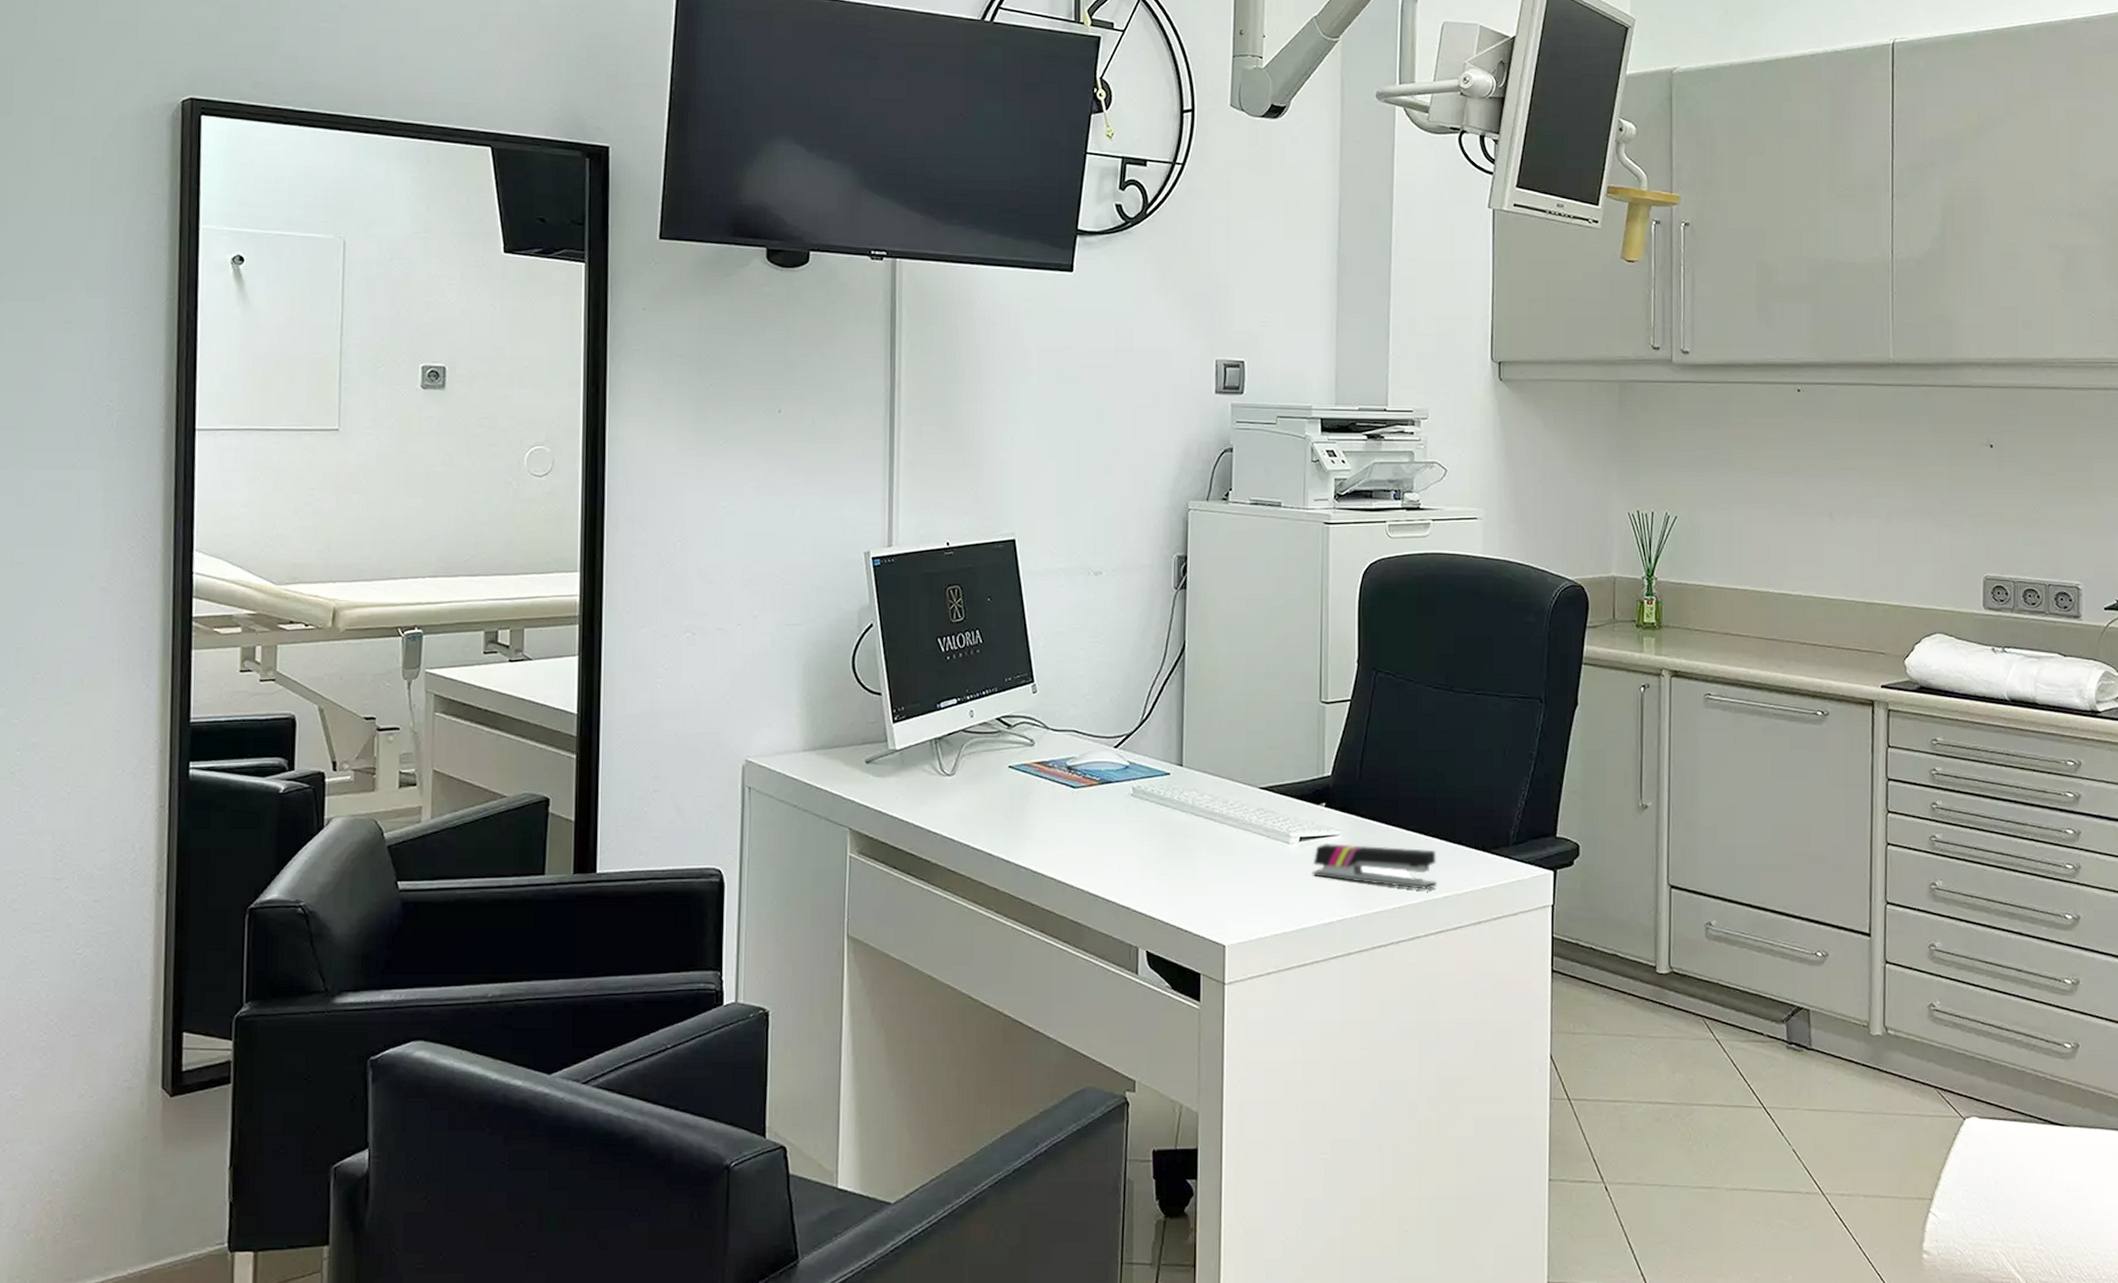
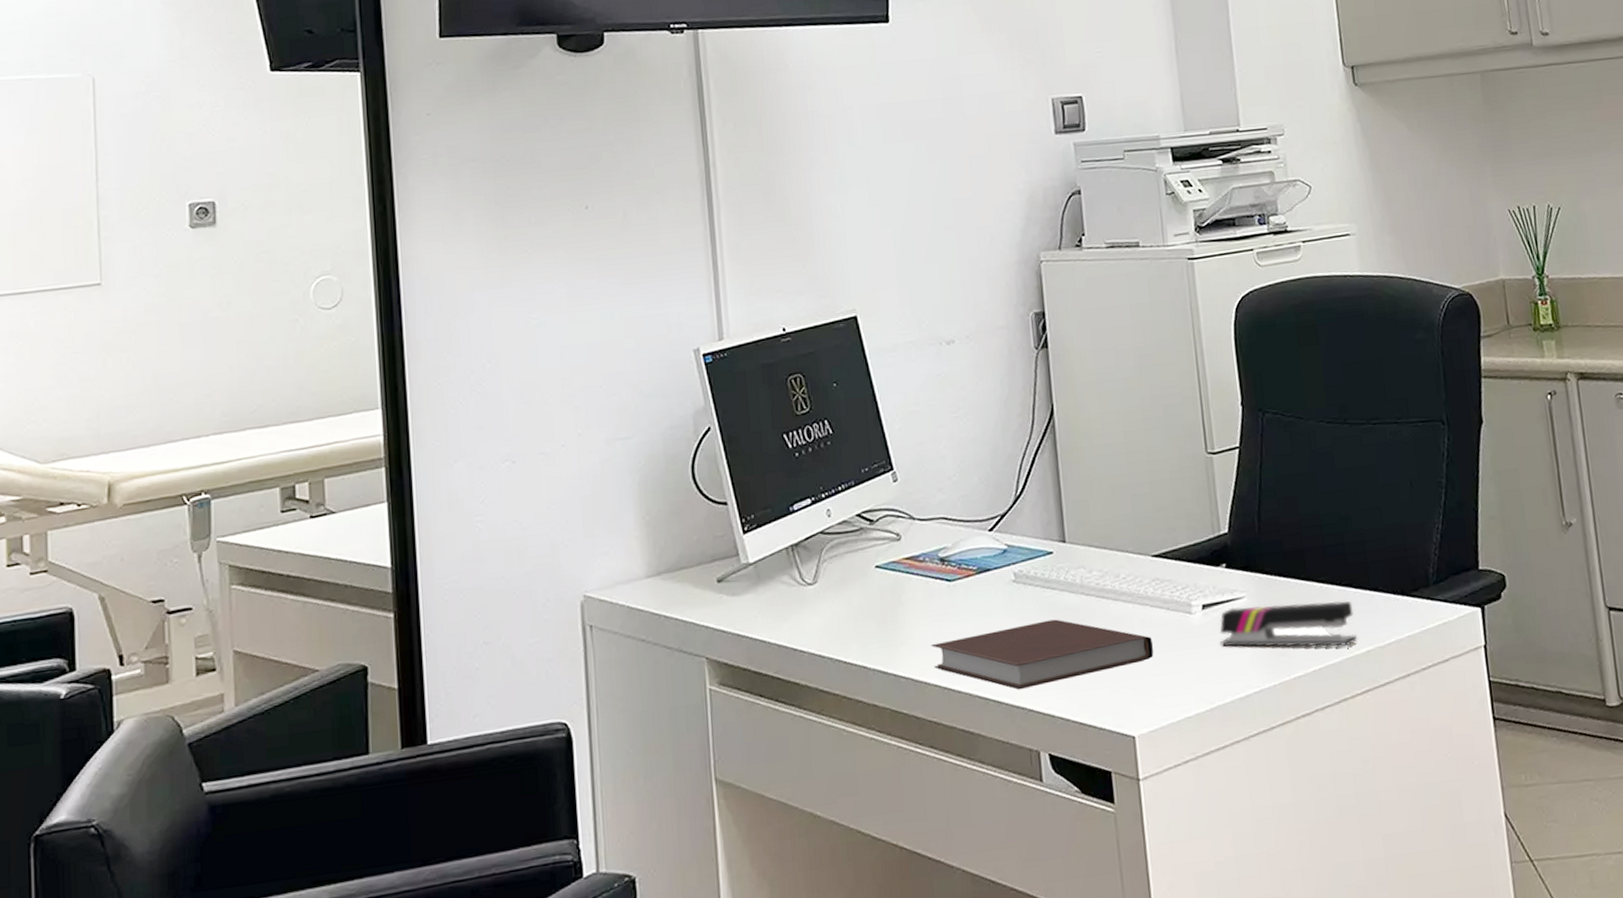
notebook: none [1051,833,1252,892] -> present [931,619,1154,690]

